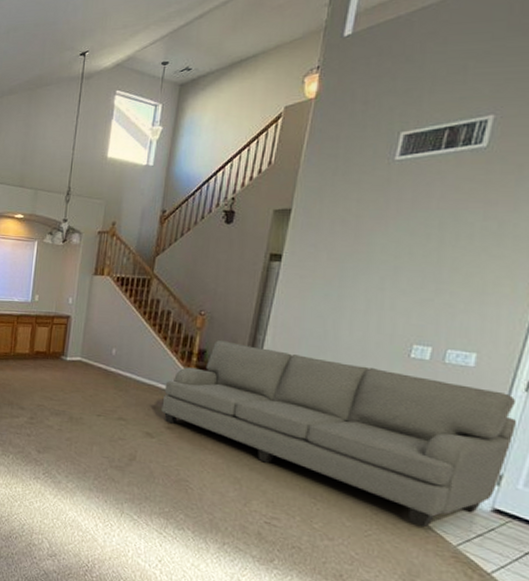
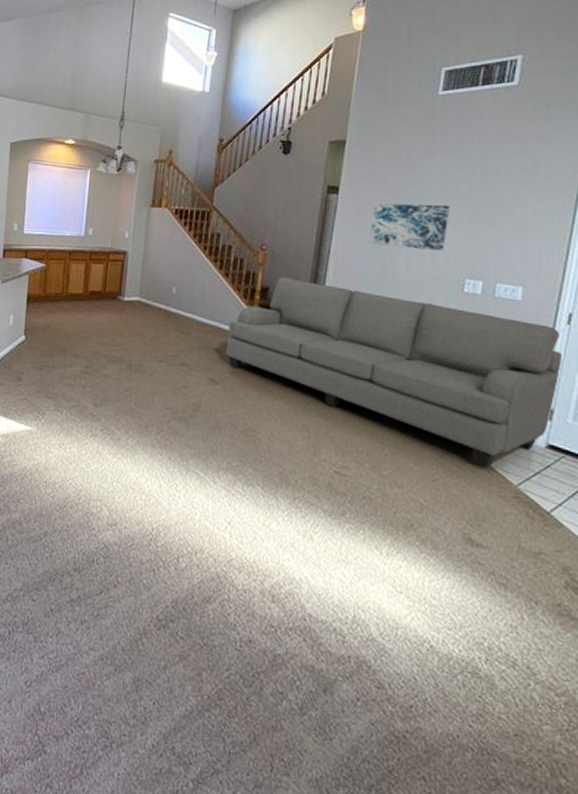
wall art: none [310,270,400,317] -> present [368,203,450,251]

